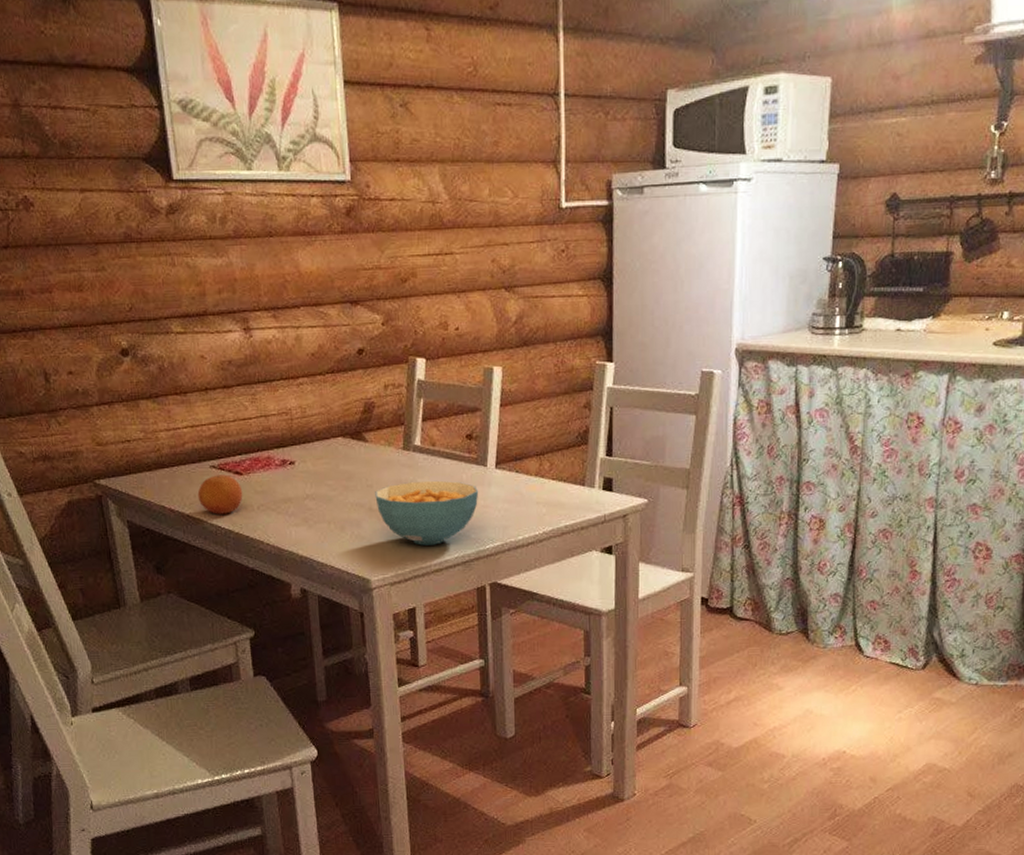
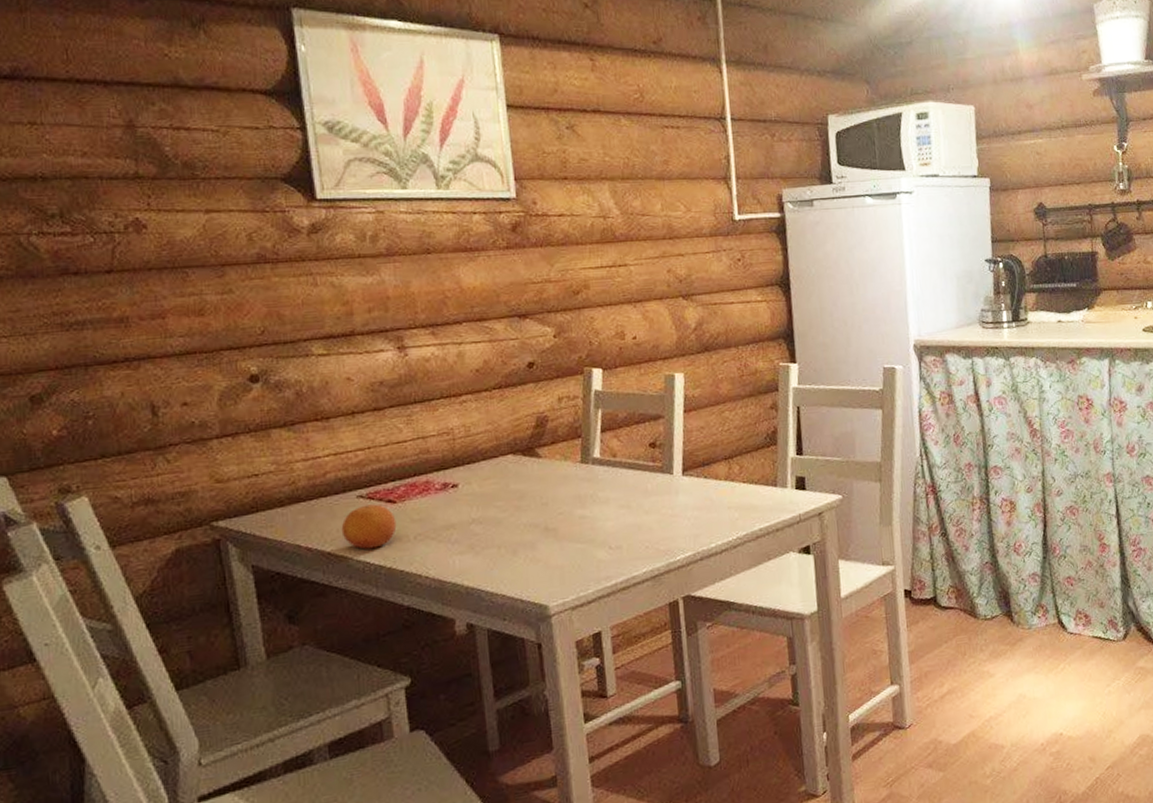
cereal bowl: present [375,480,479,546] -> none [551,492,666,563]

